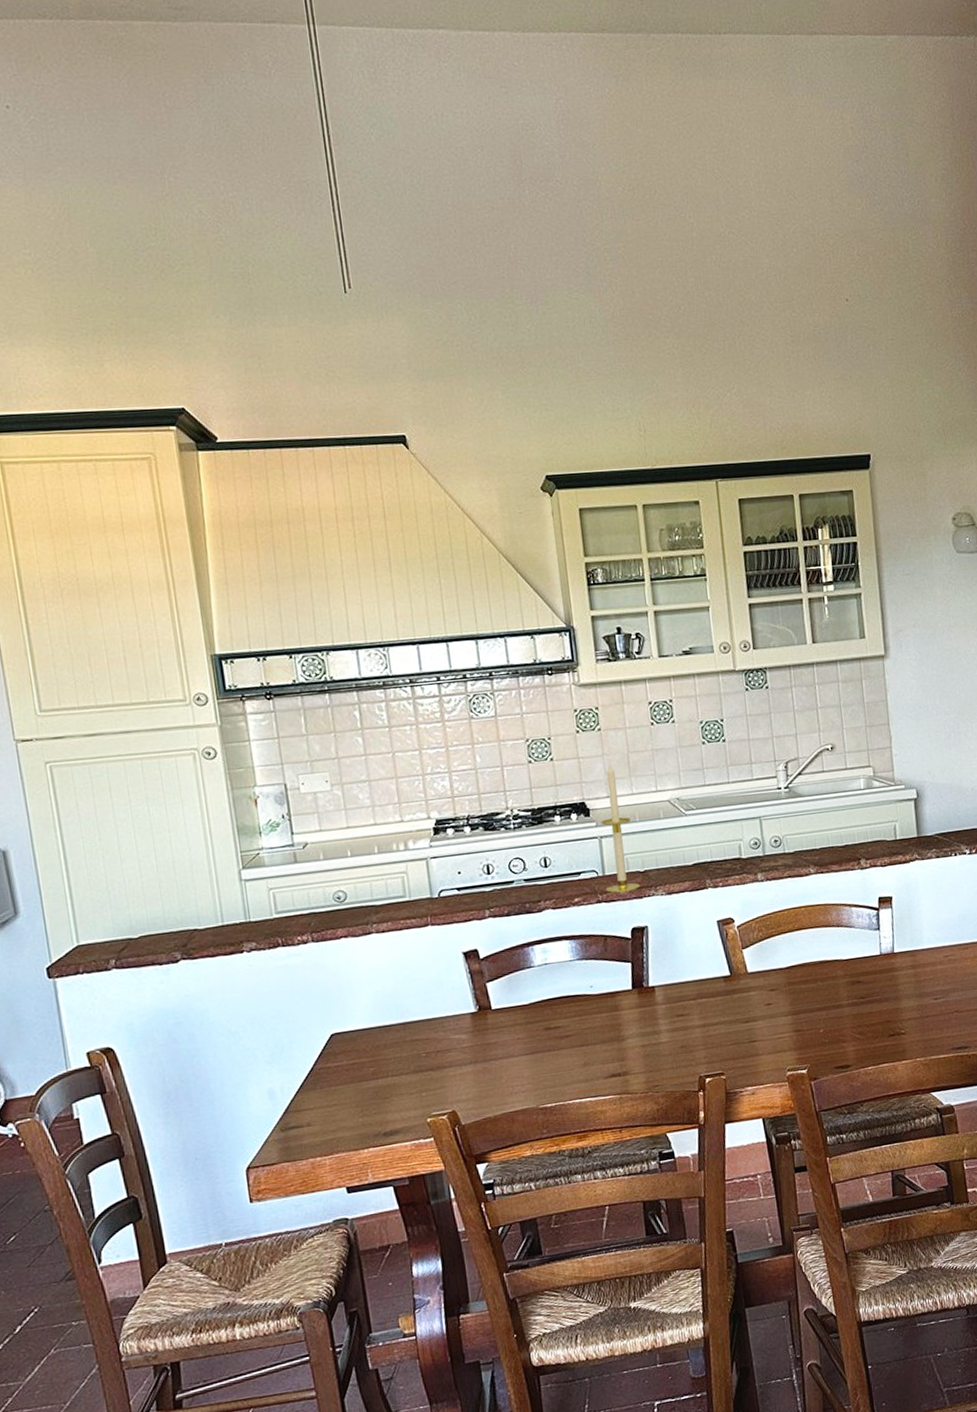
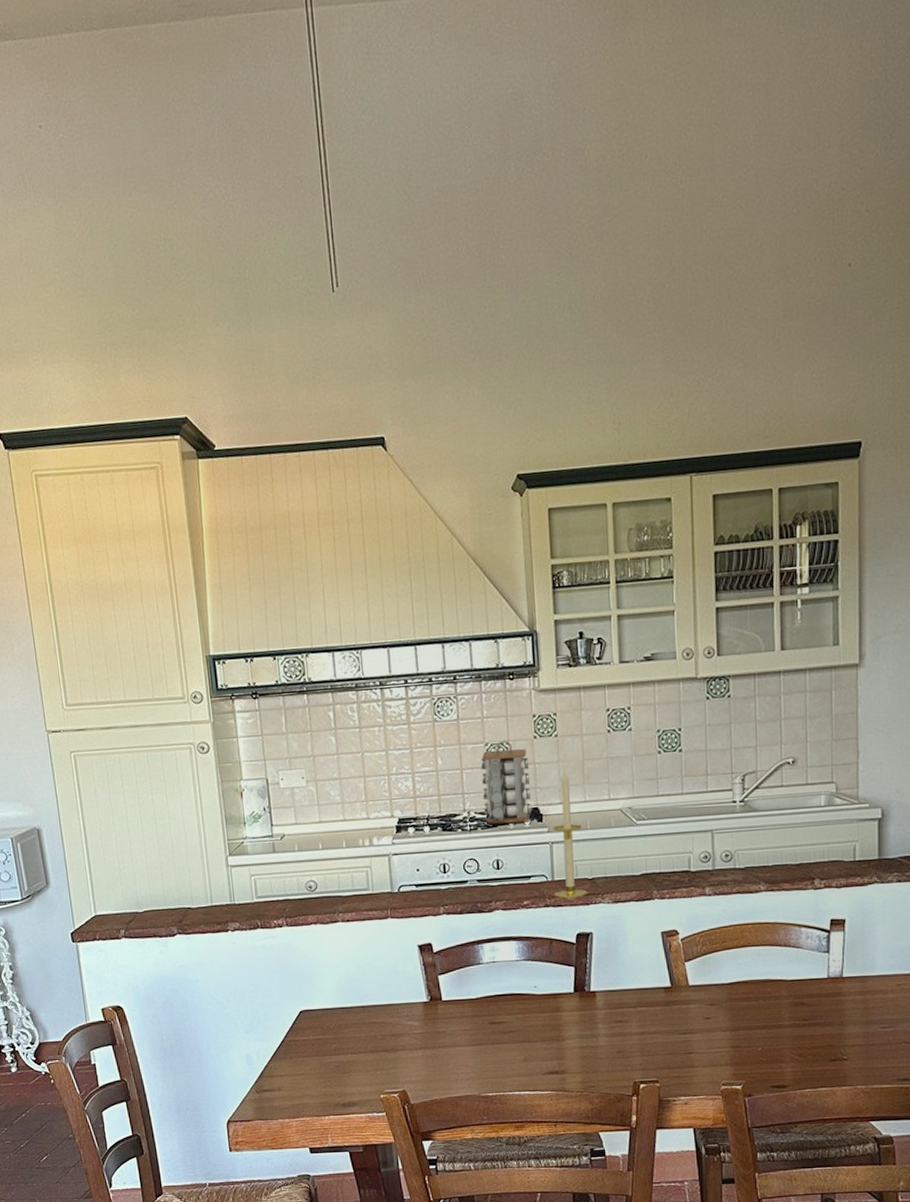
spice rack: none [521,735,578,821] -> present [480,740,532,825]

